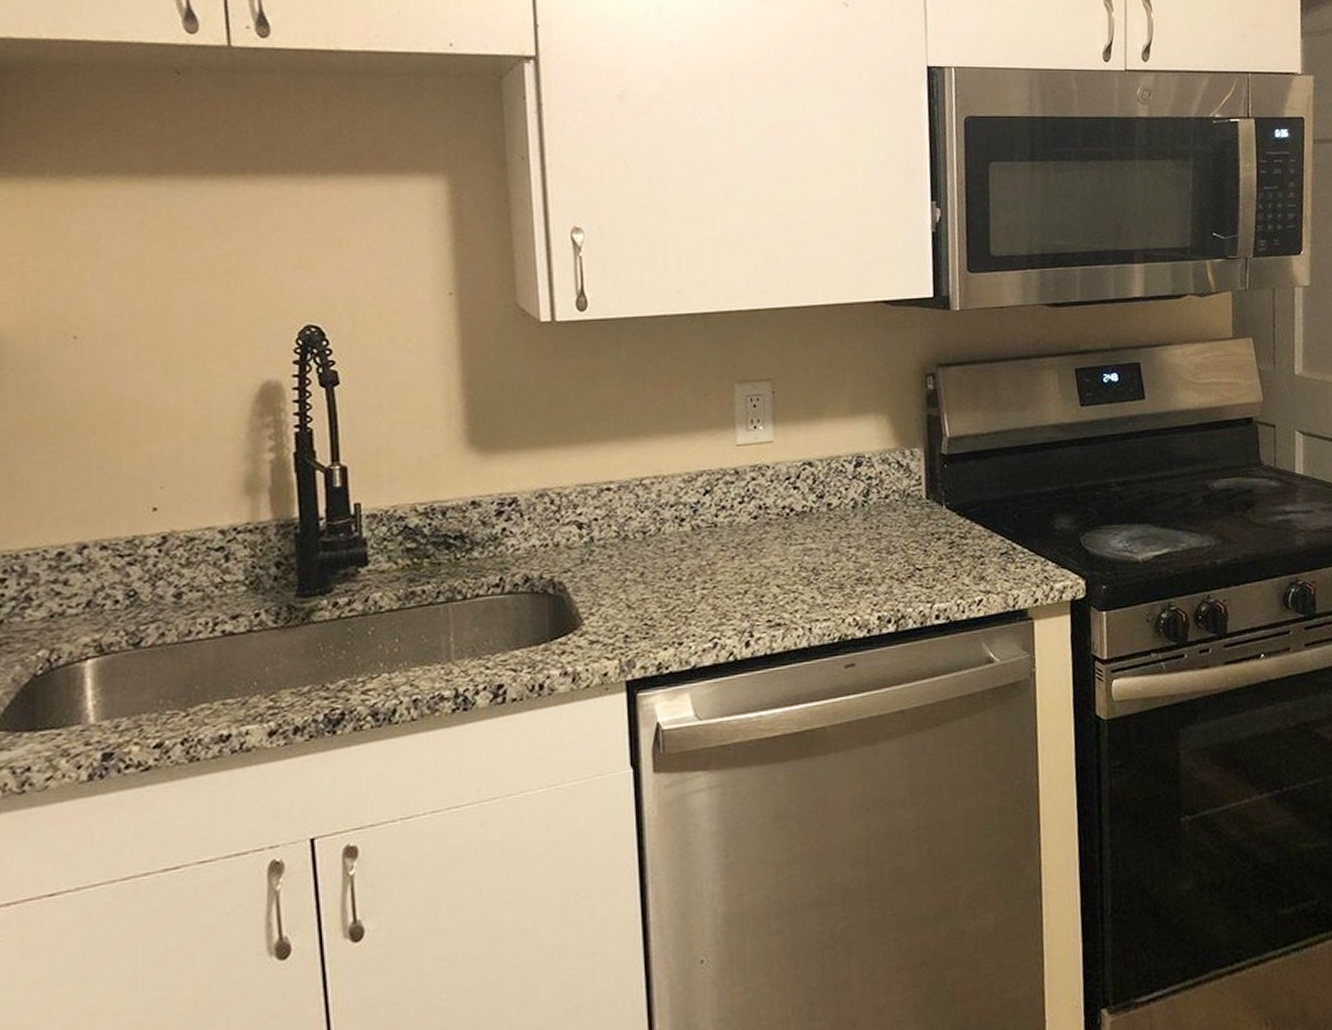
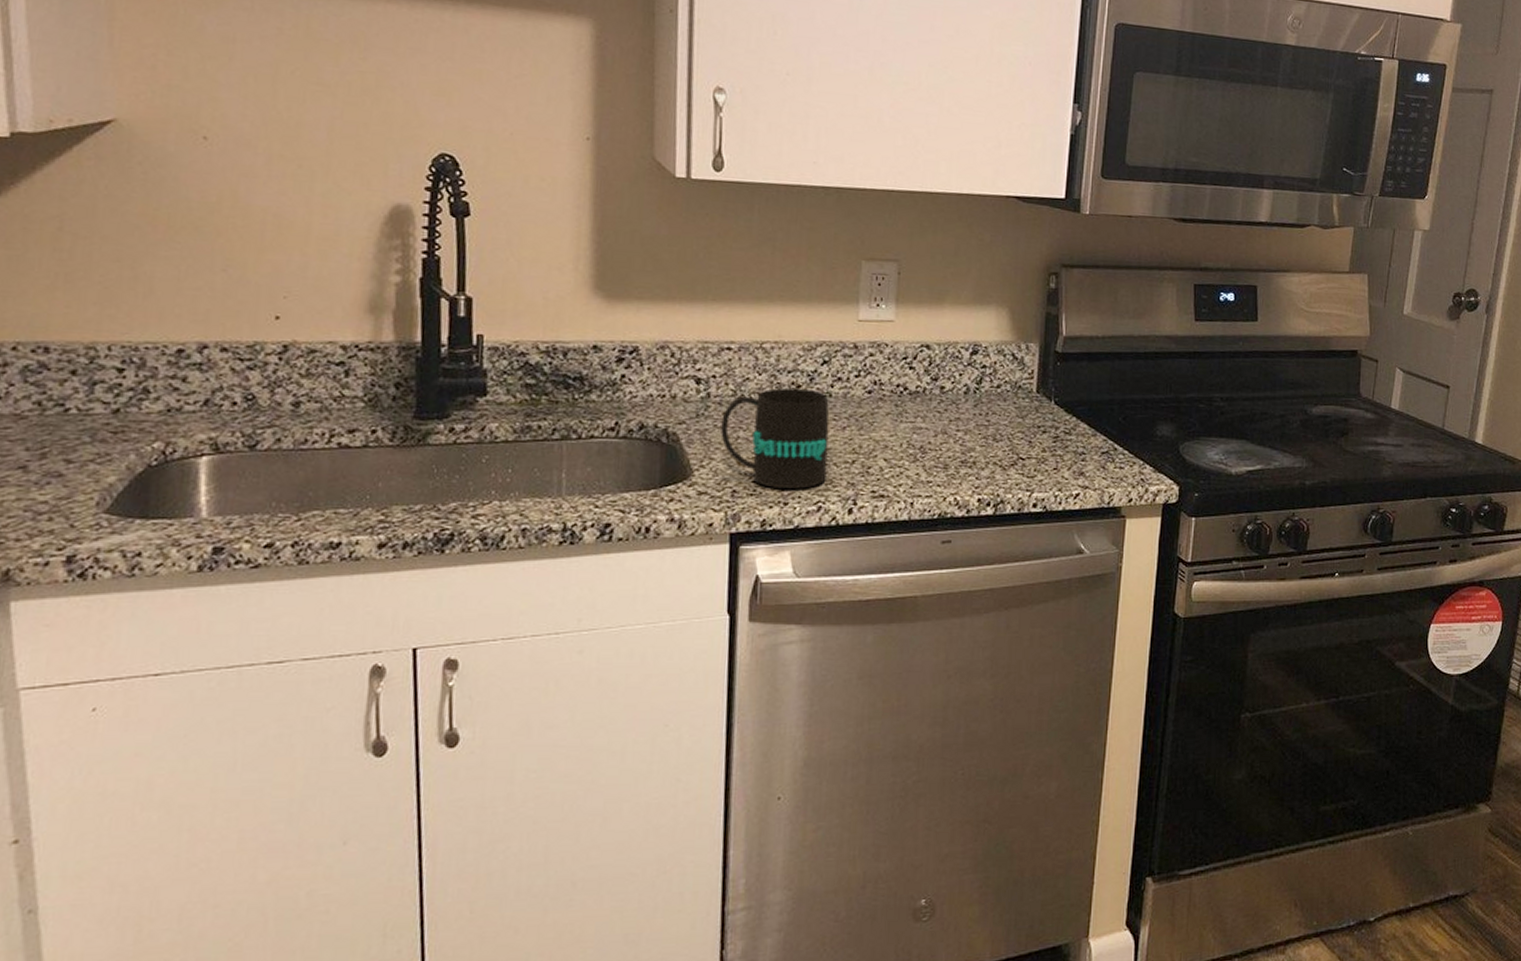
mug: none [607,521,720,629] -> present [721,387,830,489]

